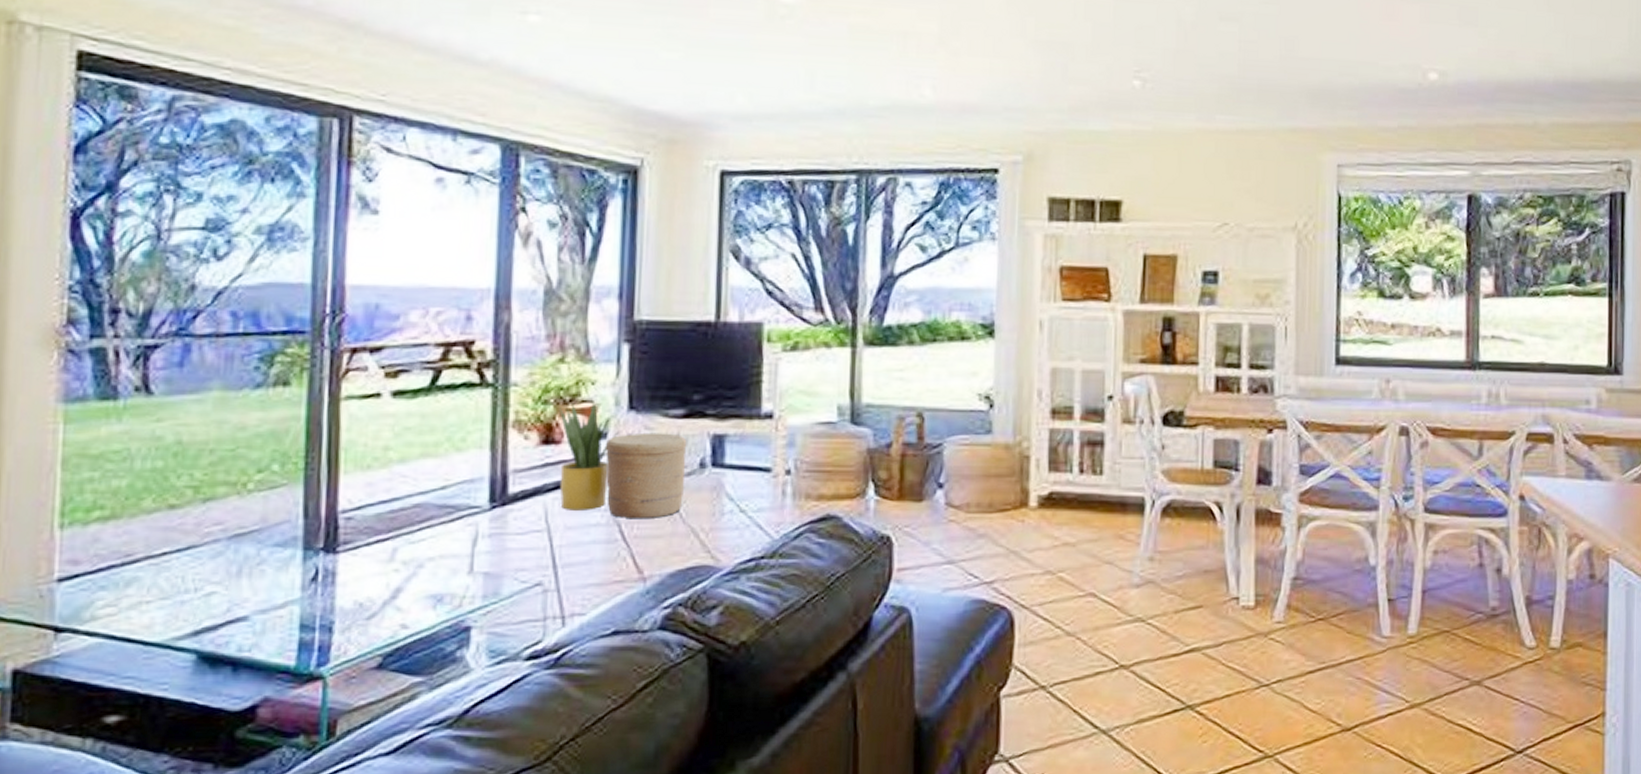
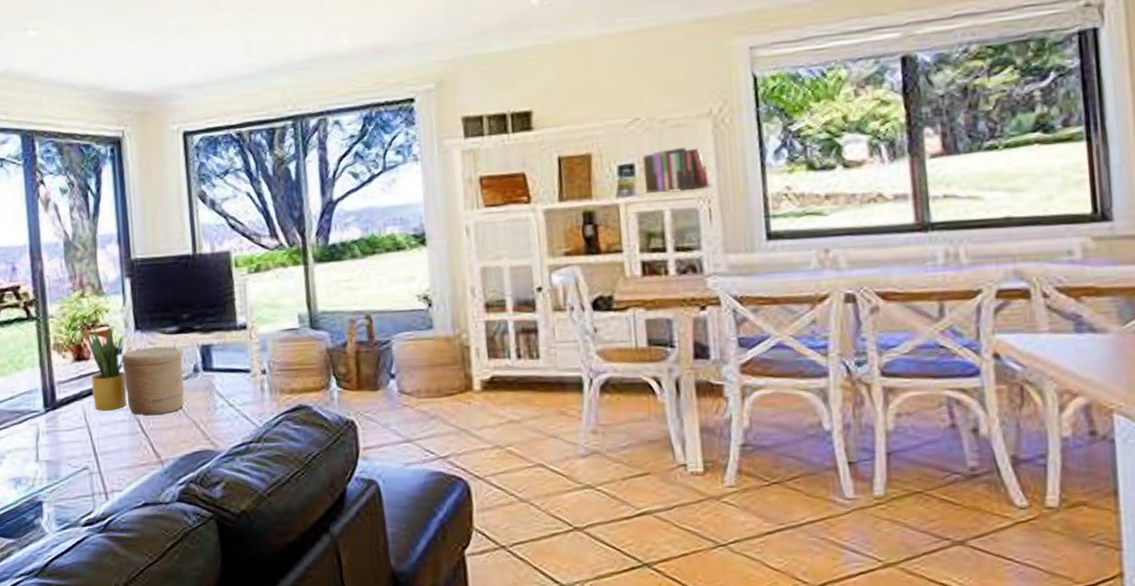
books: none [1226,259,1287,305] -> present [642,148,709,194]

